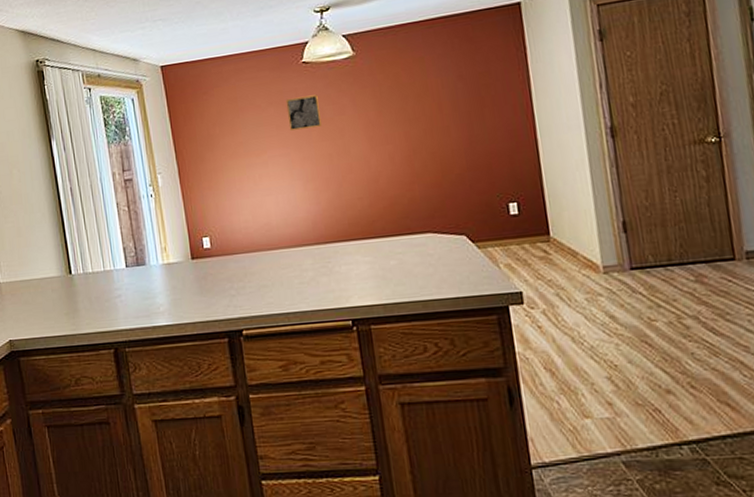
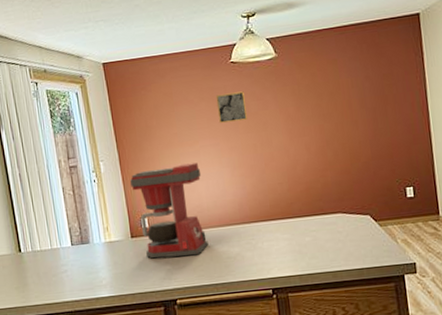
coffee maker: none [191,175,279,283] -> present [130,162,209,259]

